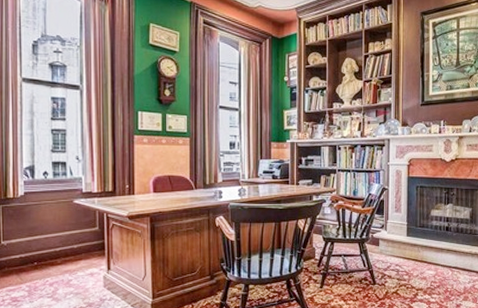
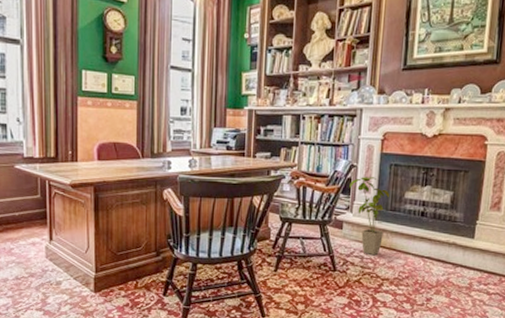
house plant: none [383,198,418,268] -> present [349,177,390,256]

